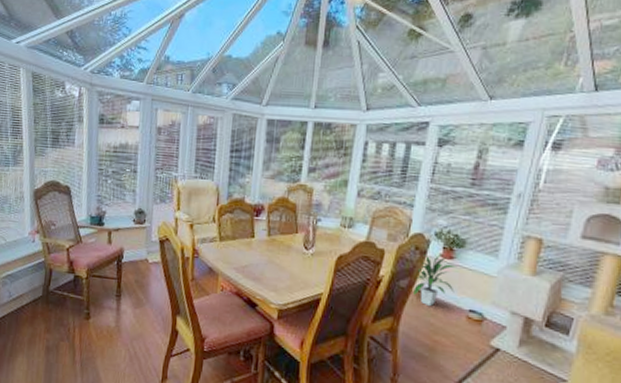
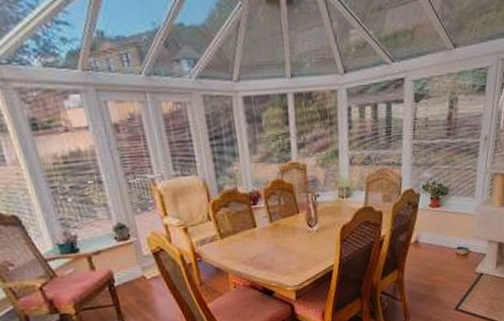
indoor plant: present [414,254,458,306] -> none [412,205,444,253]

